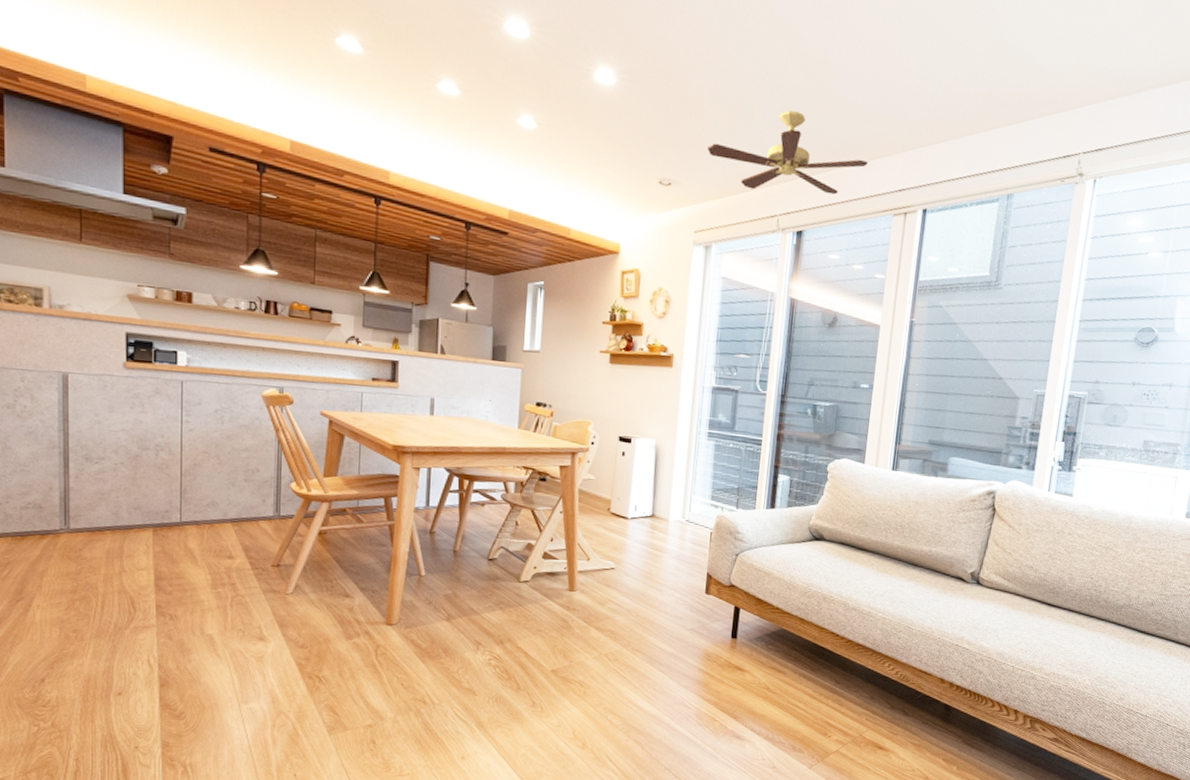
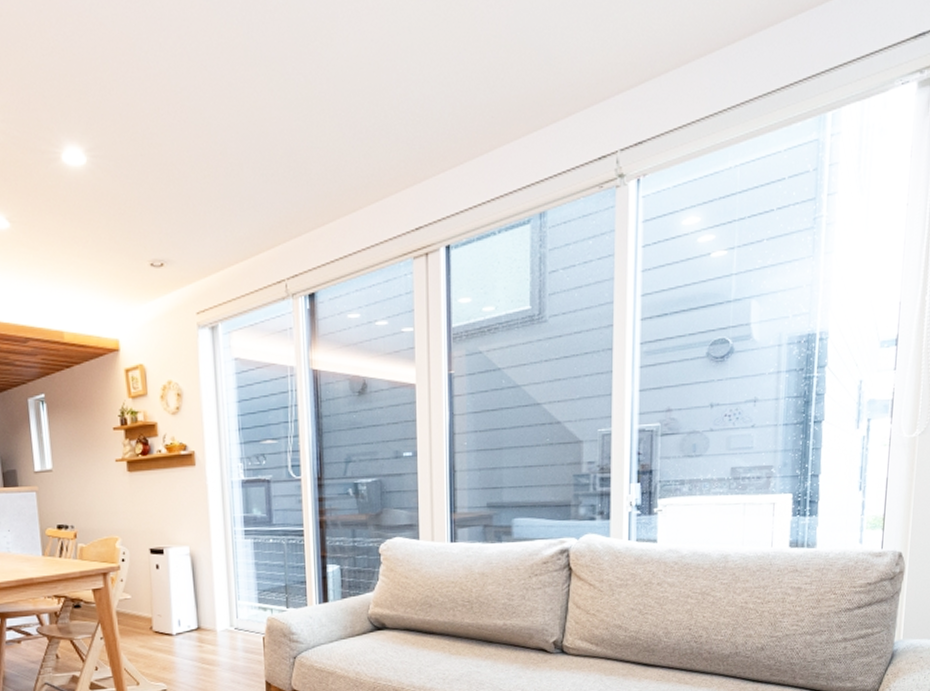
ceiling fan: present [706,110,868,195] -> none [196,159,377,256]

